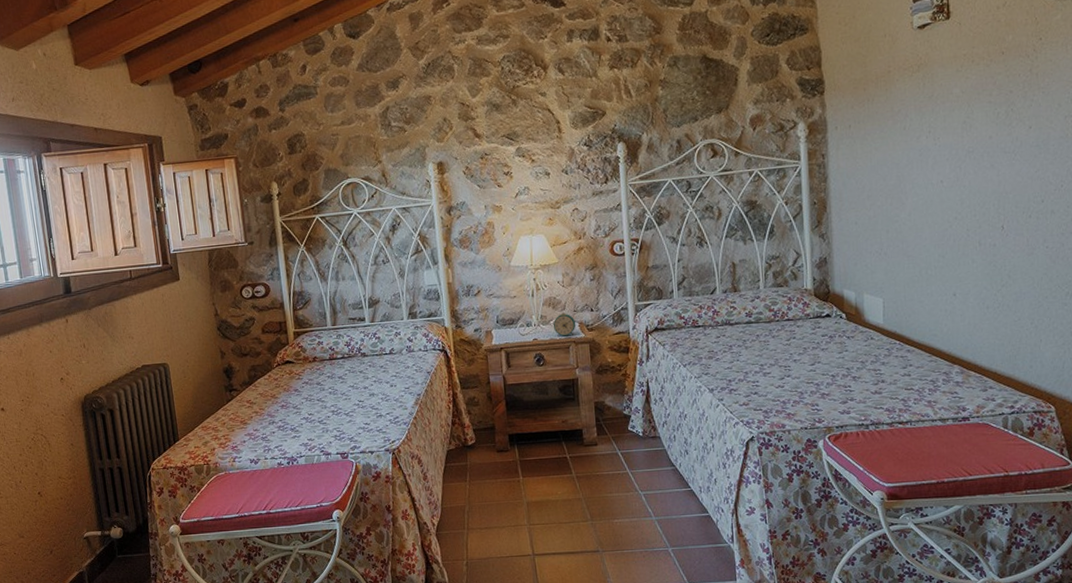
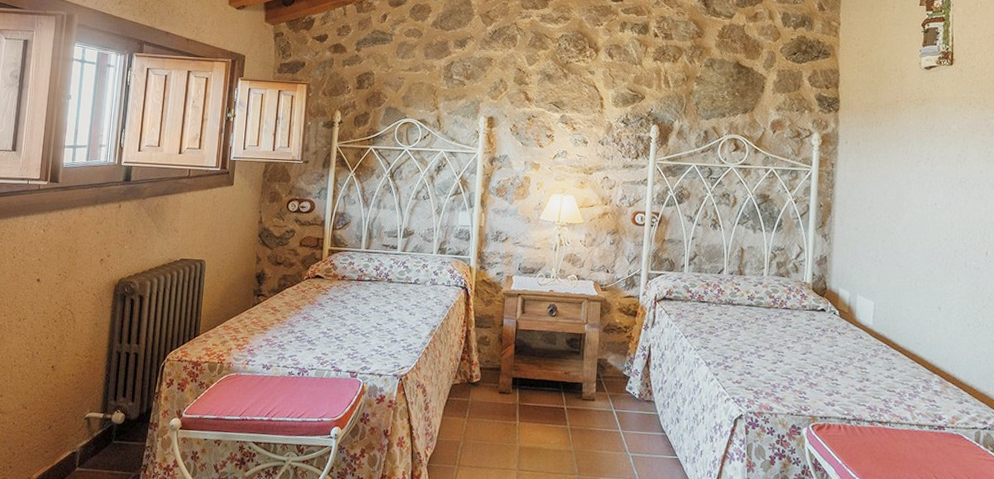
alarm clock: present [553,313,576,337] -> none [569,270,592,293]

